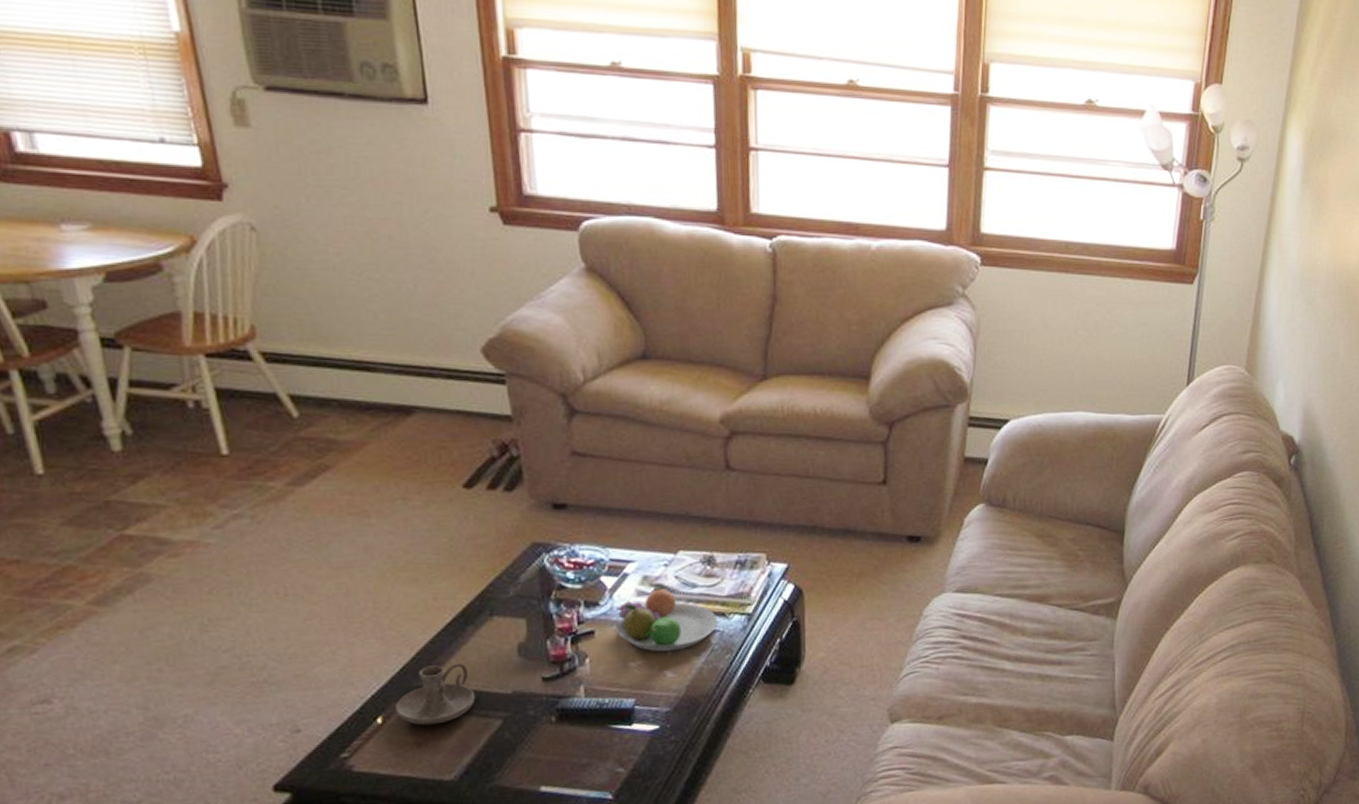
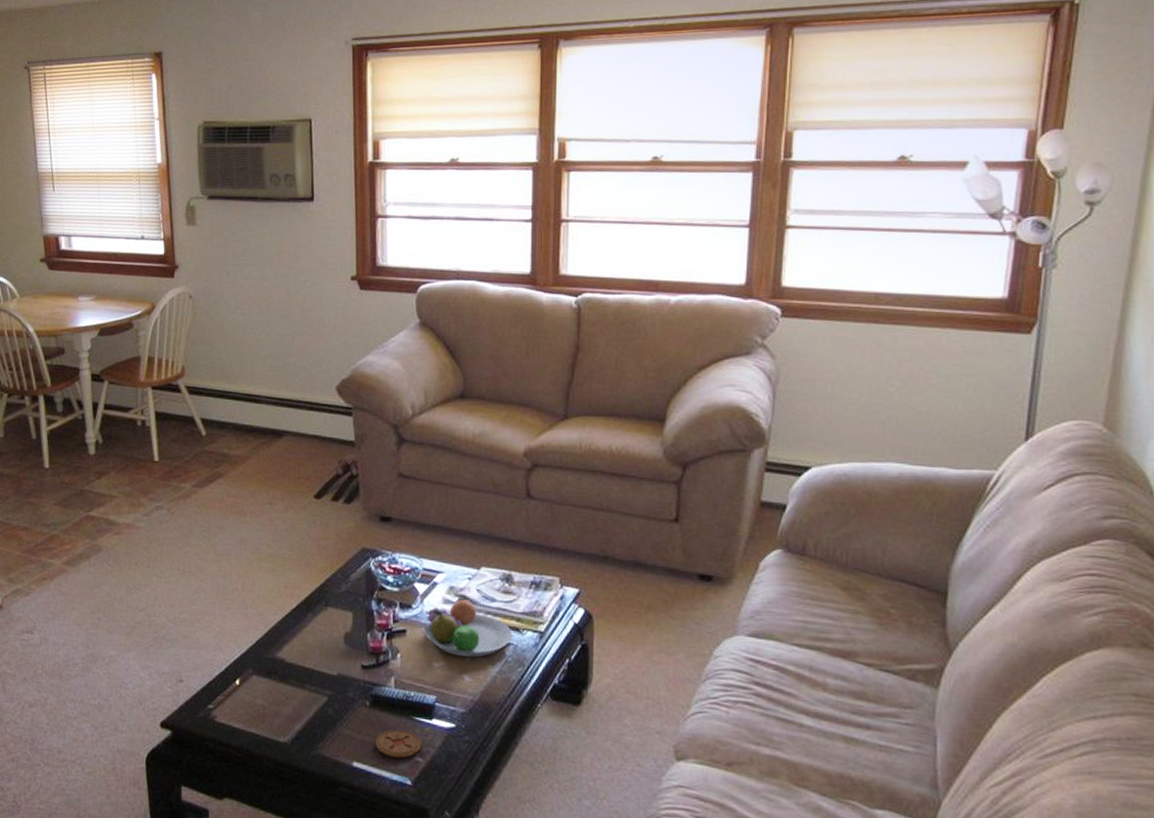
candle holder: present [395,662,476,726] -> none [250,642,309,693]
coaster: none [566,741,622,774] -> present [376,729,421,759]

